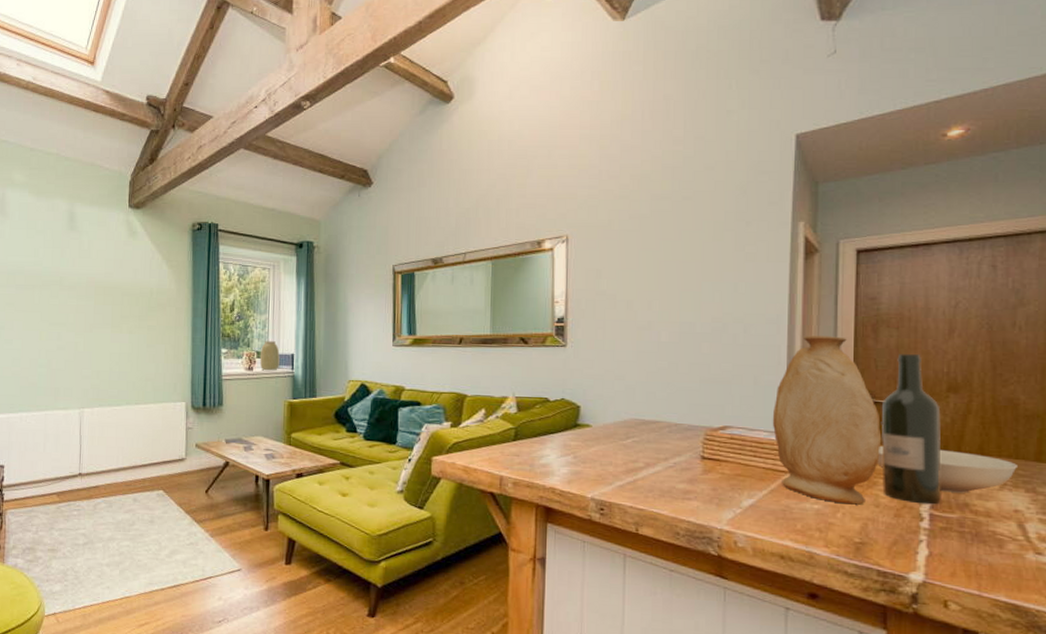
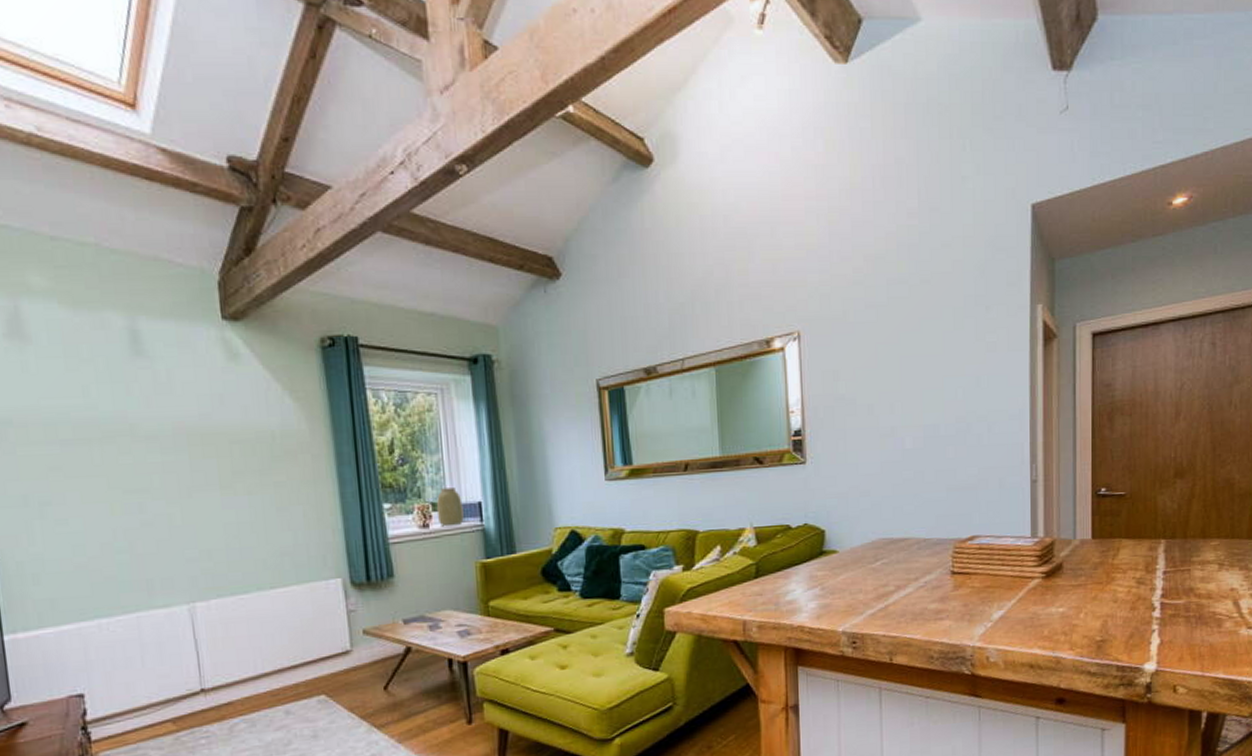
vase: present [772,335,882,505] -> none [1018,428,1118,604]
bowl: present [877,445,1019,493] -> none [1115,536,1234,579]
wine bottle: present [881,354,941,504] -> none [1117,441,1170,594]

